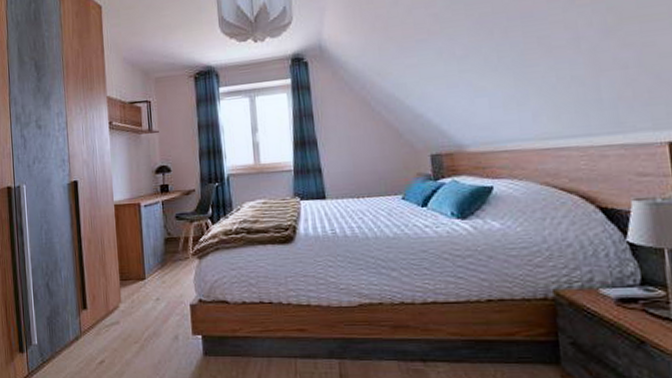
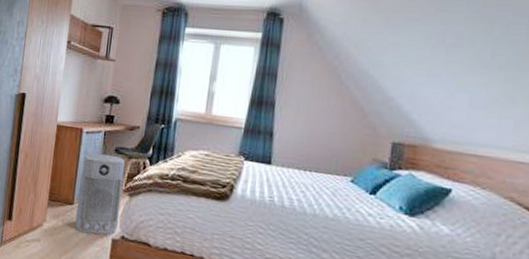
air purifier: none [146,222,194,305] -> present [75,153,125,235]

